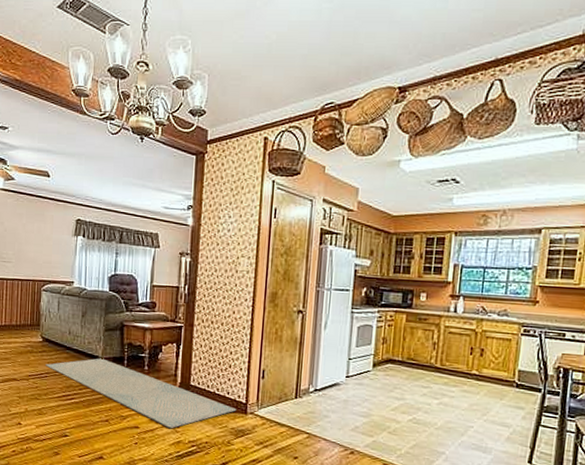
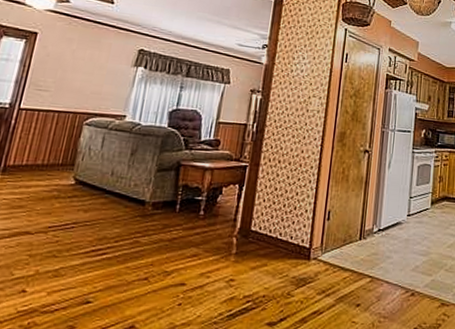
rug: present [45,358,237,429] -> none [73,203,300,283]

